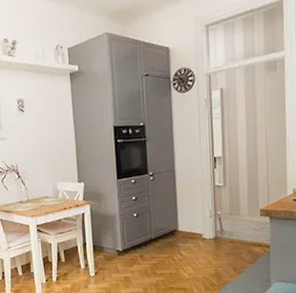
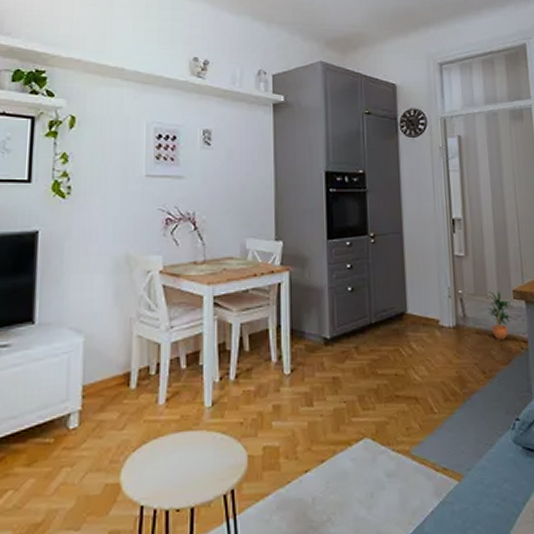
potted plant: none [238,211,260,246] -> present [486,291,514,340]

